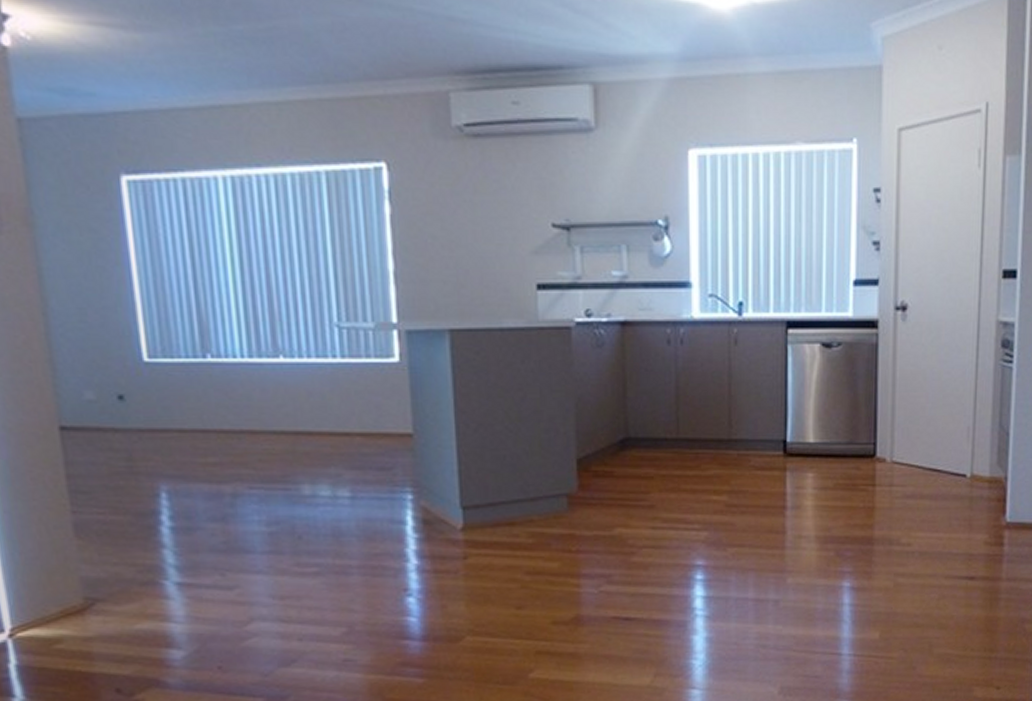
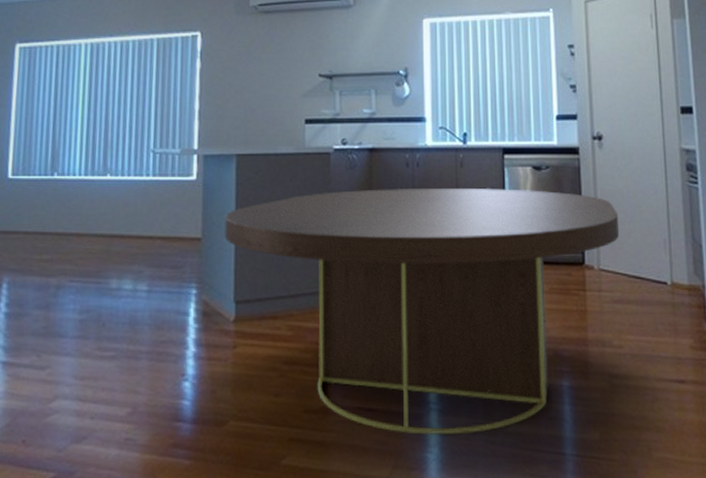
dining table: none [441,370,919,642] -> present [224,187,620,435]

